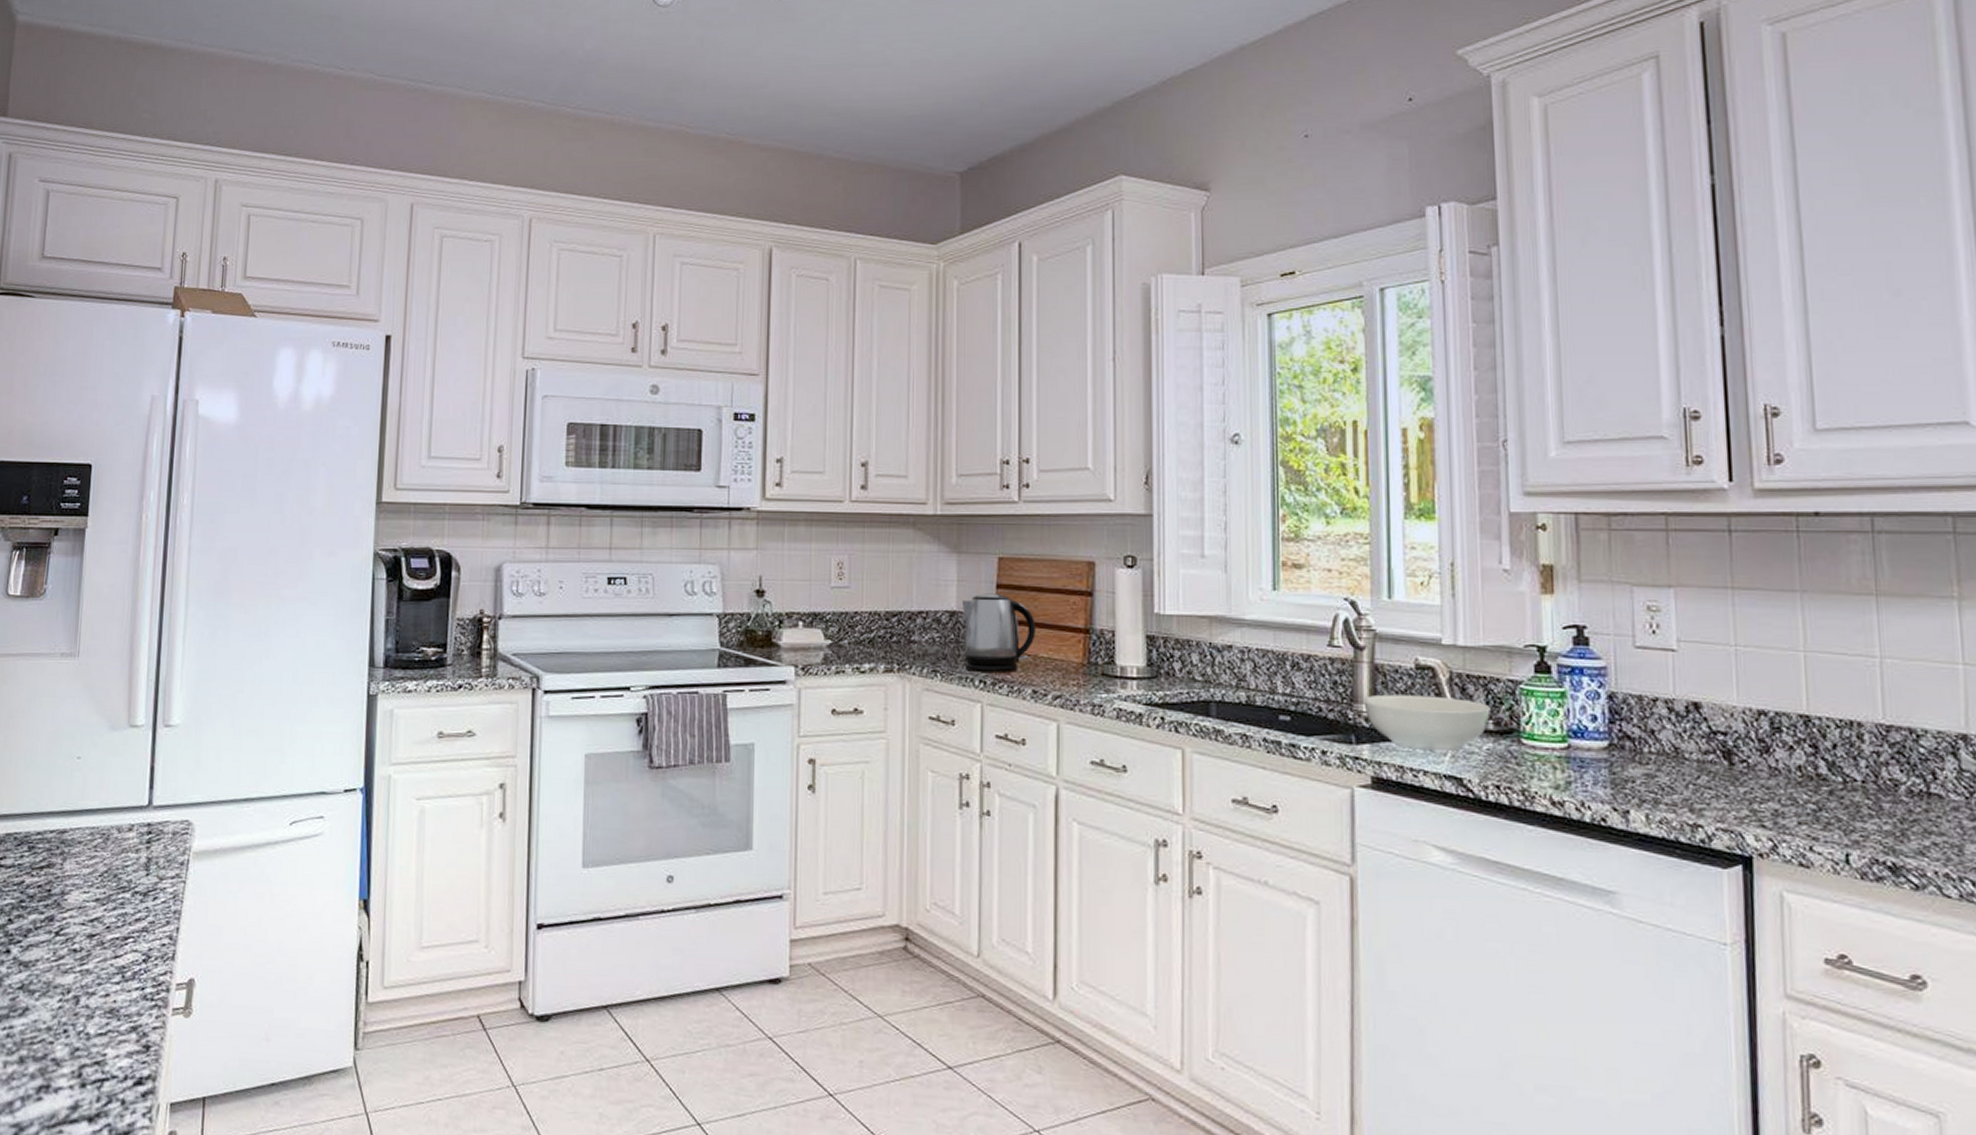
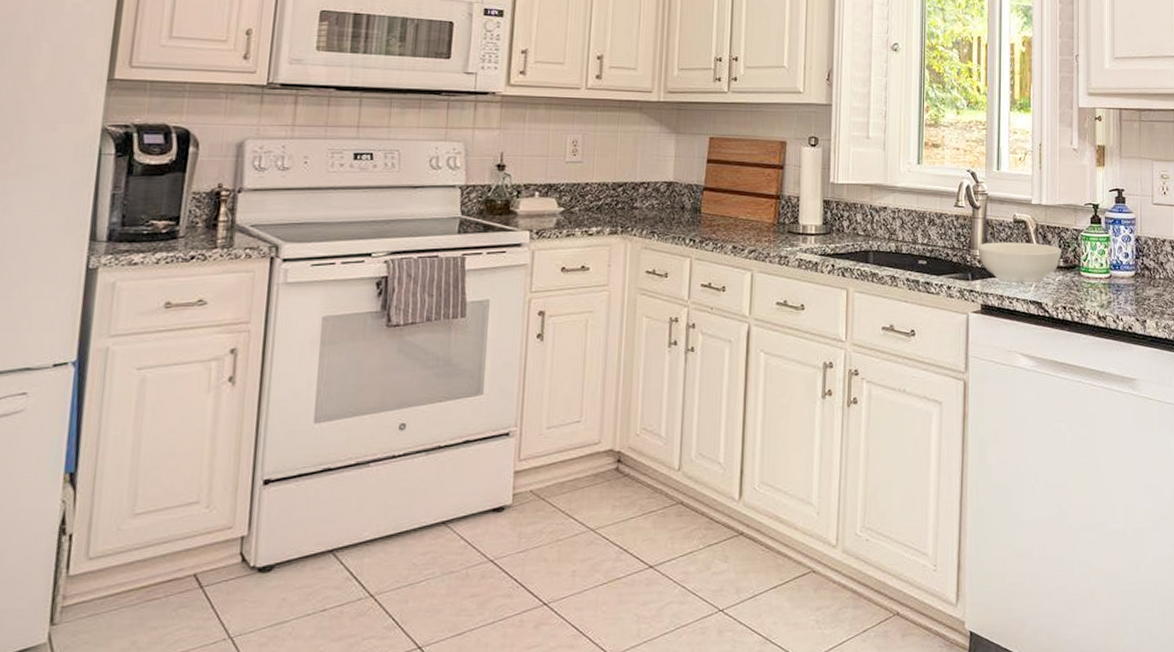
kettle: present [961,593,1036,674] -> none [677,167,738,233]

